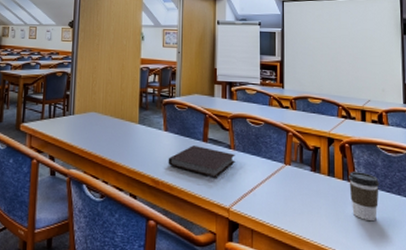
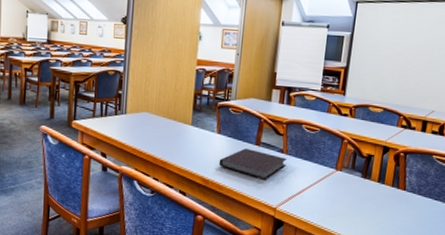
coffee cup: present [349,172,379,222] -> none [396,179,429,225]

